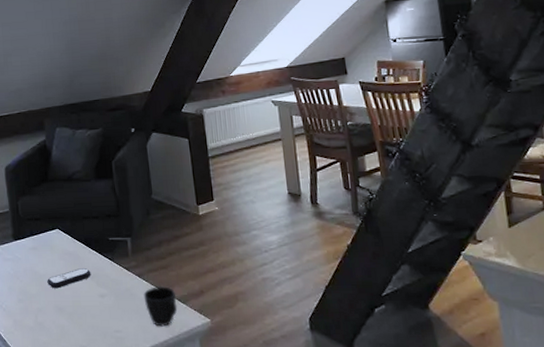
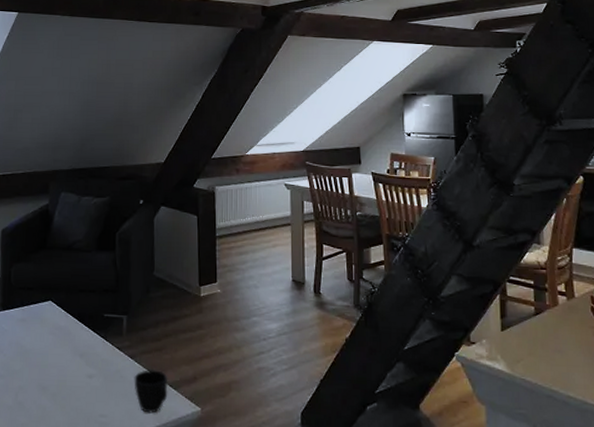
remote control: present [47,268,91,289] -> none [33,345,81,366]

